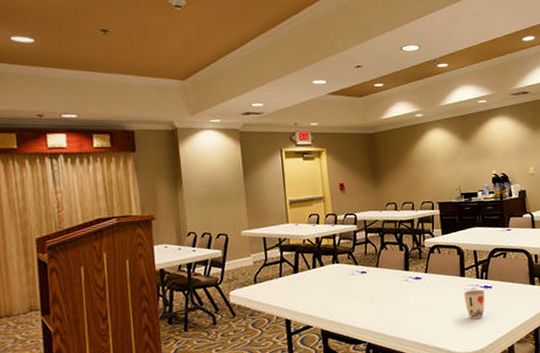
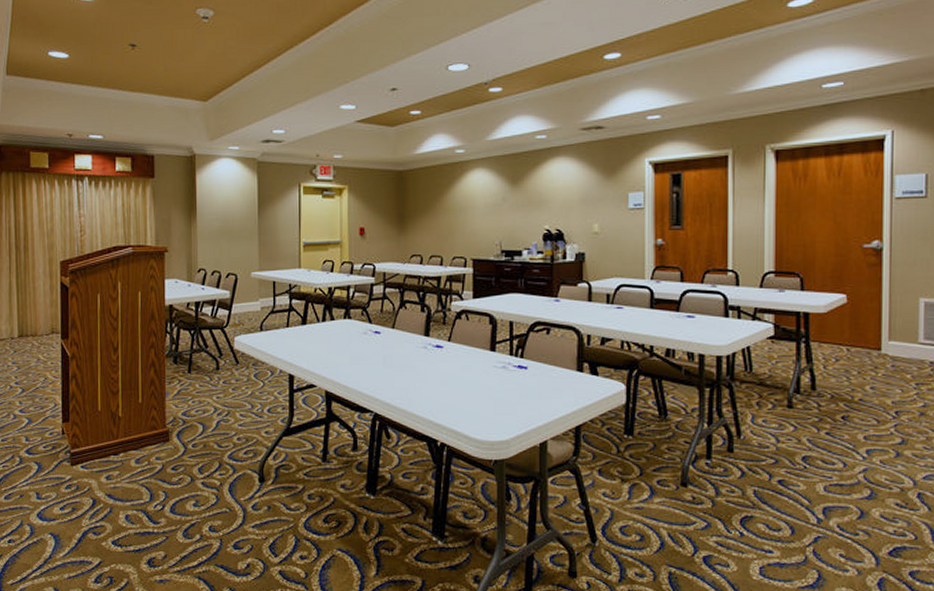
cup: present [464,289,486,320] -> none [492,368,518,404]

